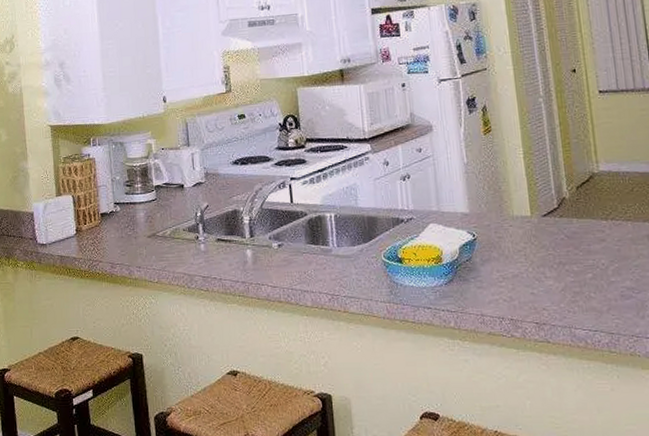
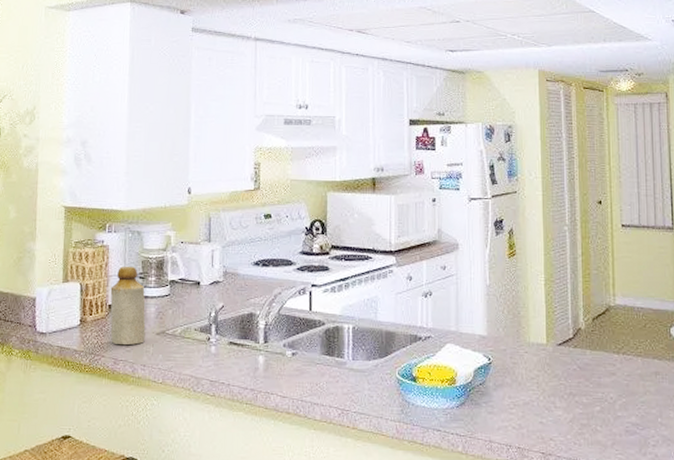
bottle: none [100,175,138,249] -> present [110,266,146,345]

